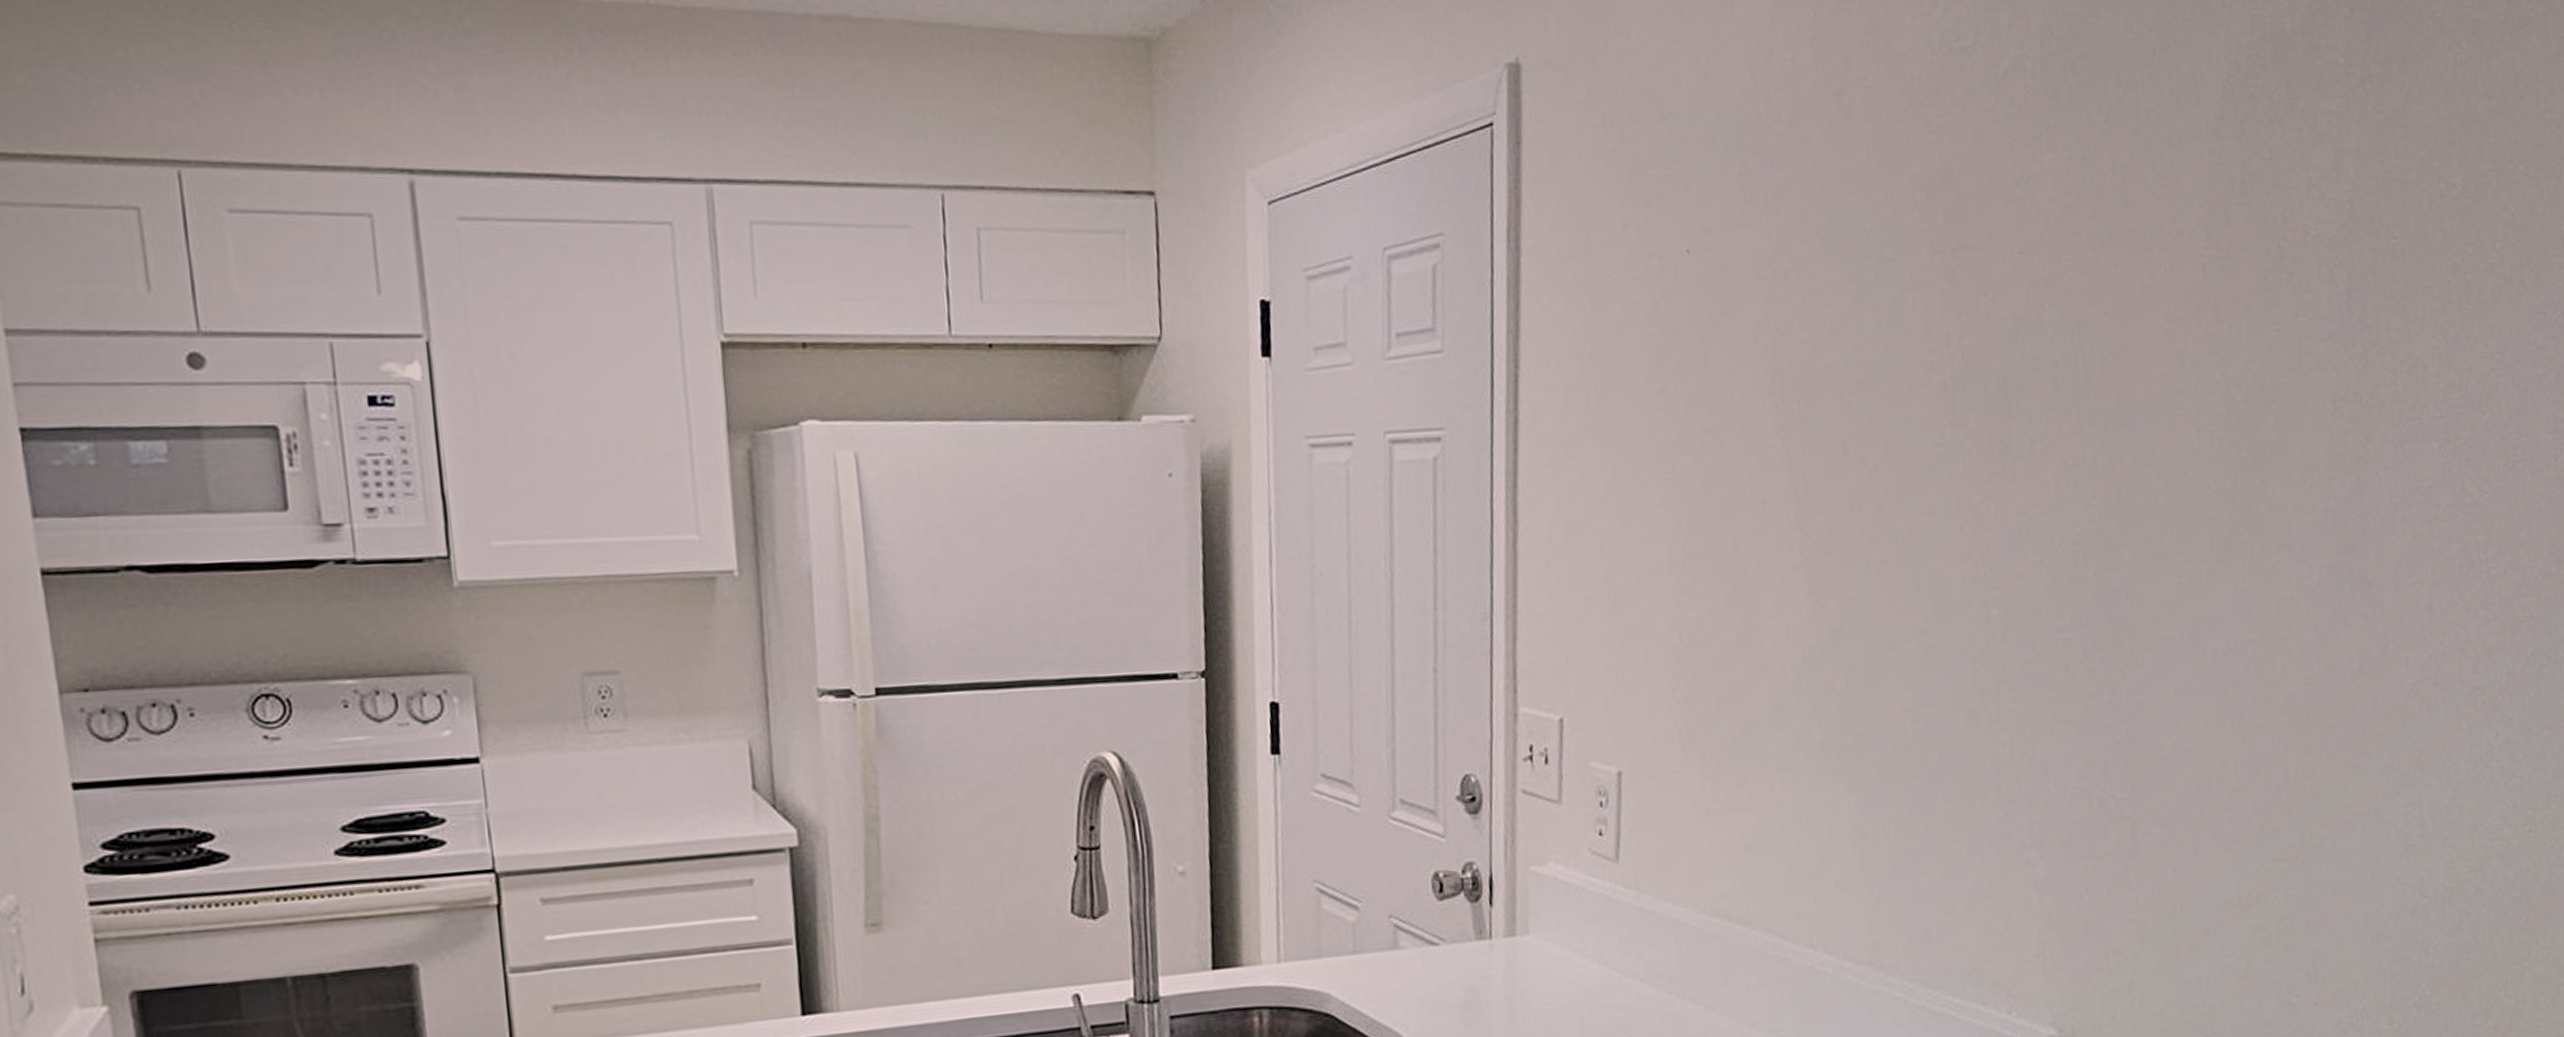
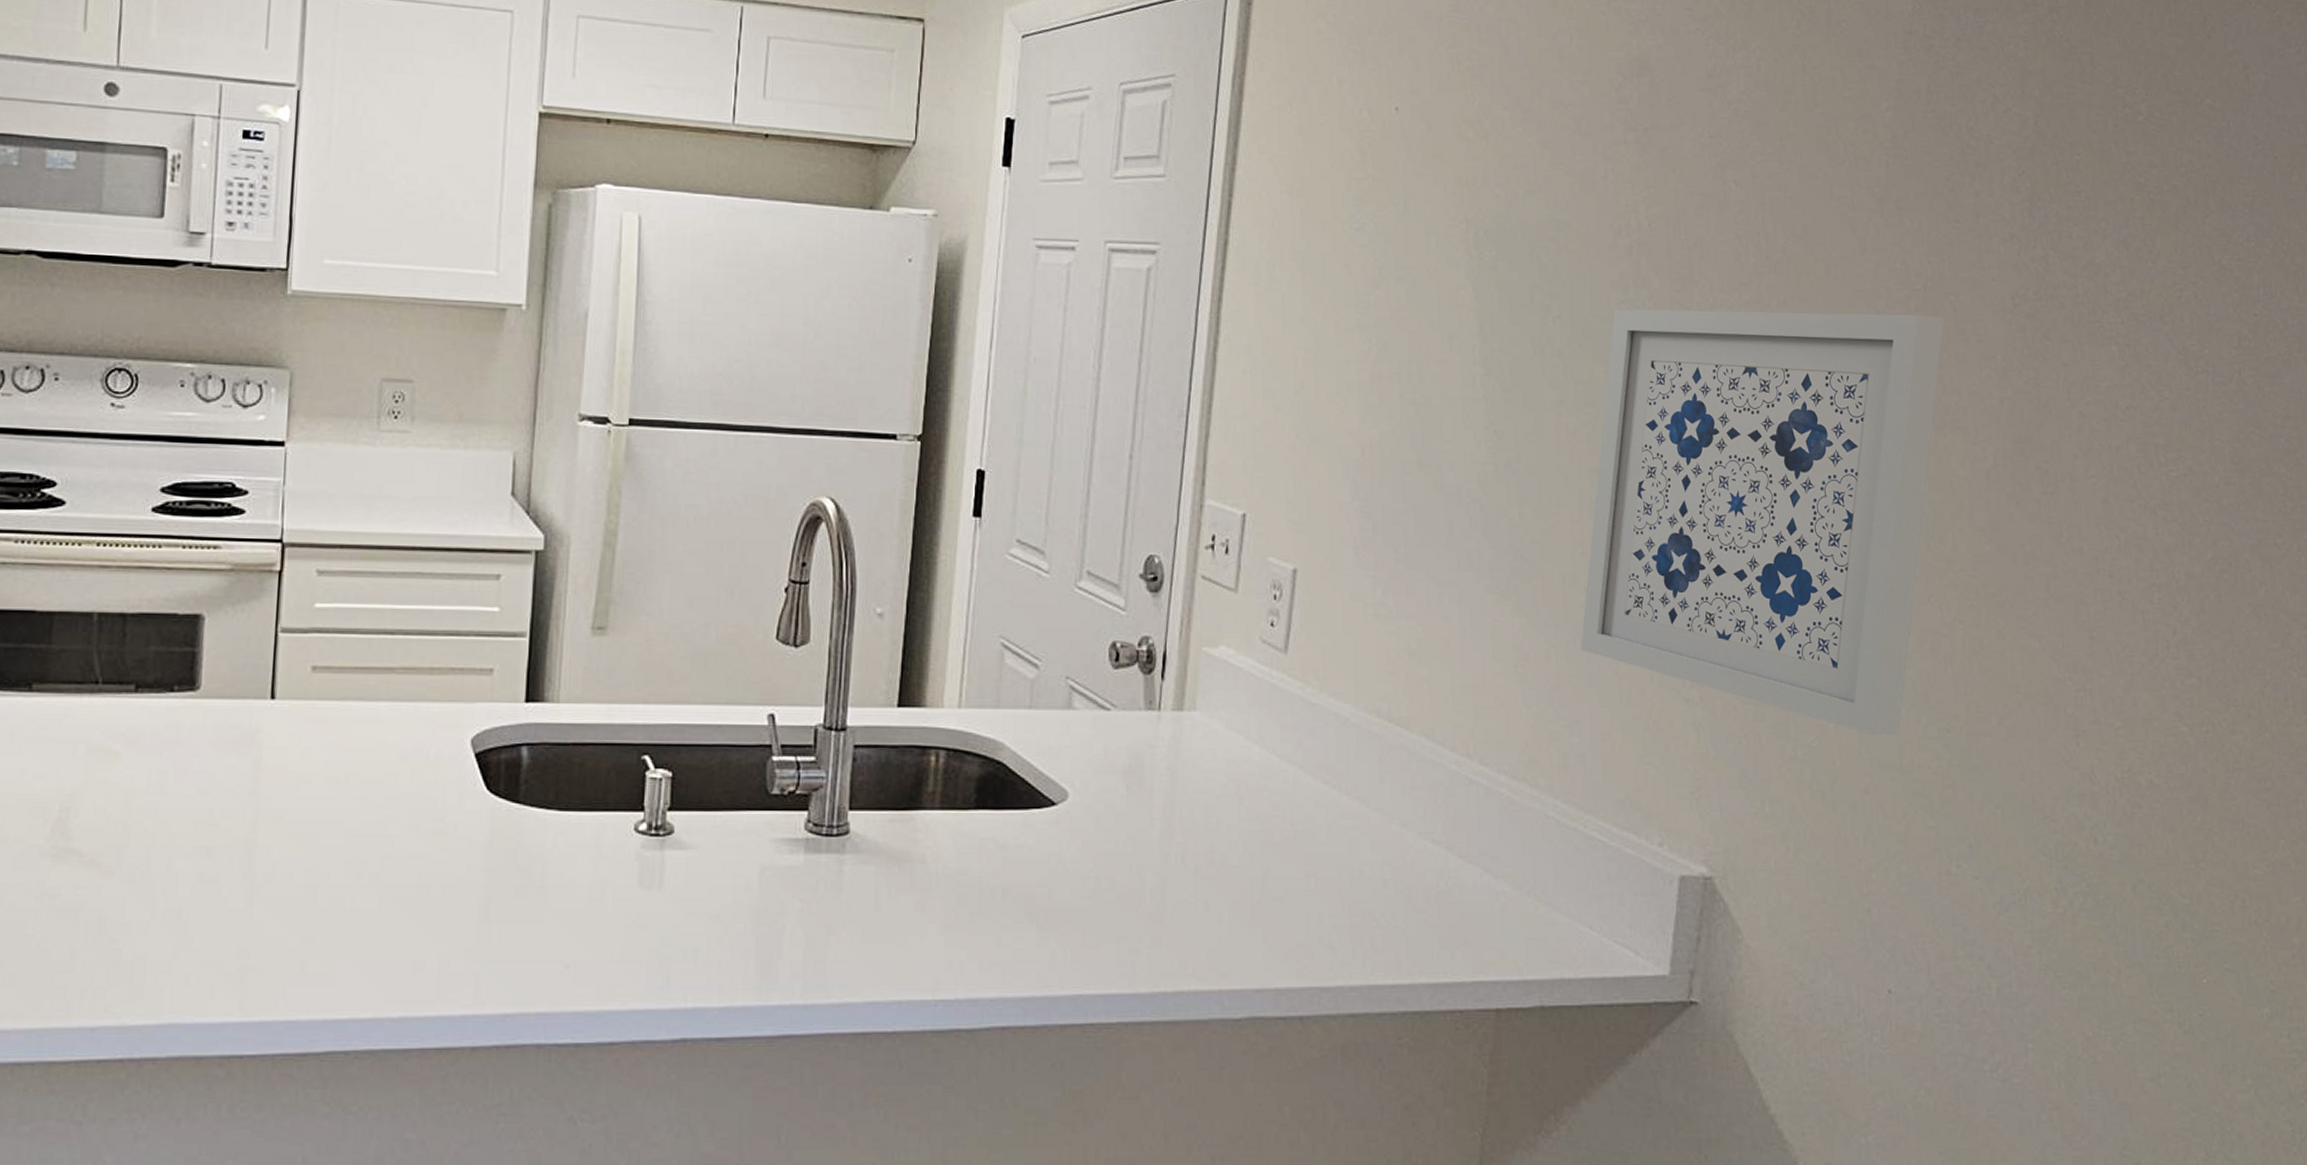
wall art: none [1917,428,2267,875] -> present [1580,308,1945,736]

